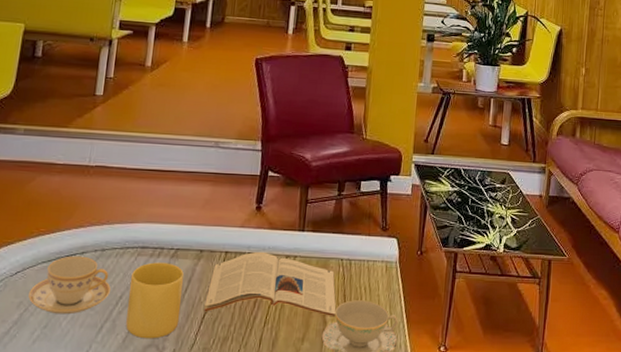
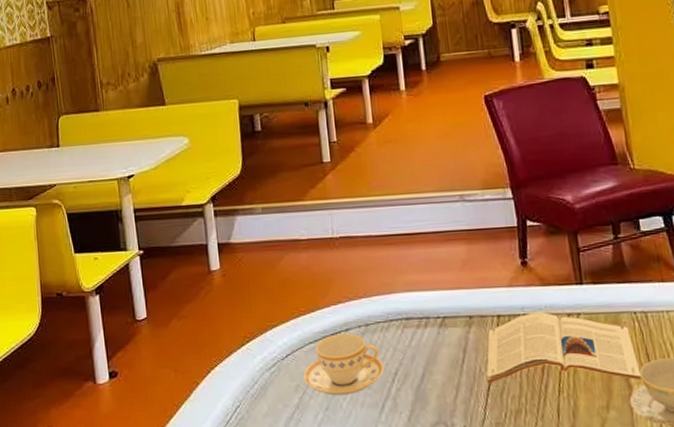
mug: present [126,262,185,339] -> none [401,333,464,416]

